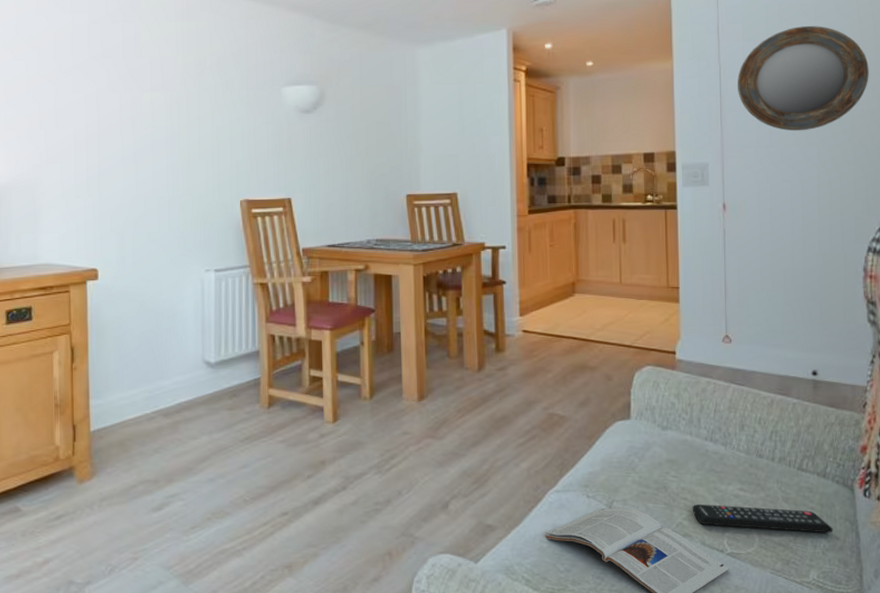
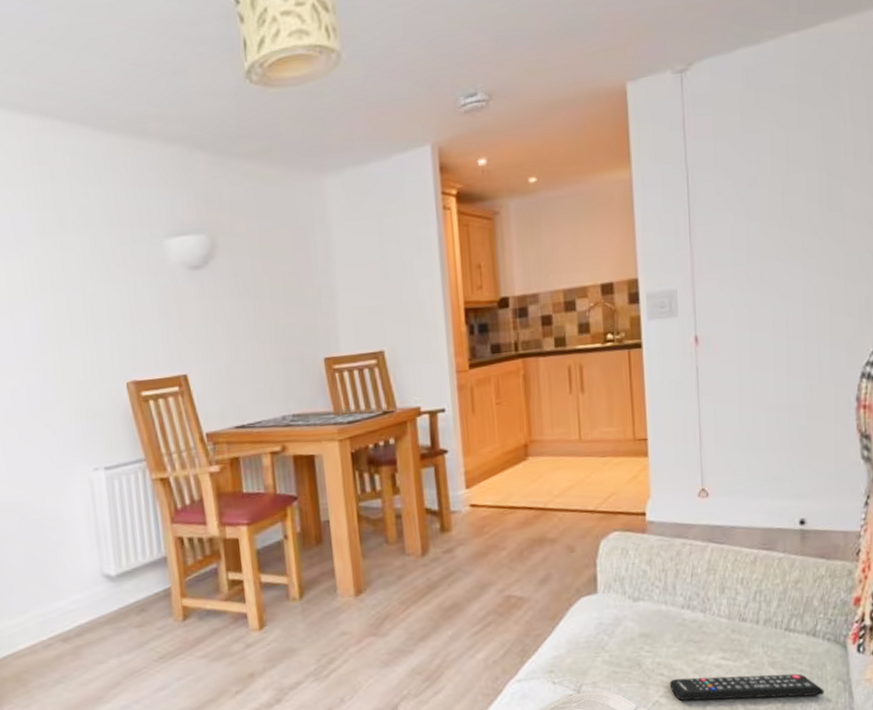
home mirror: present [738,26,869,131] -> none [708,111,862,243]

